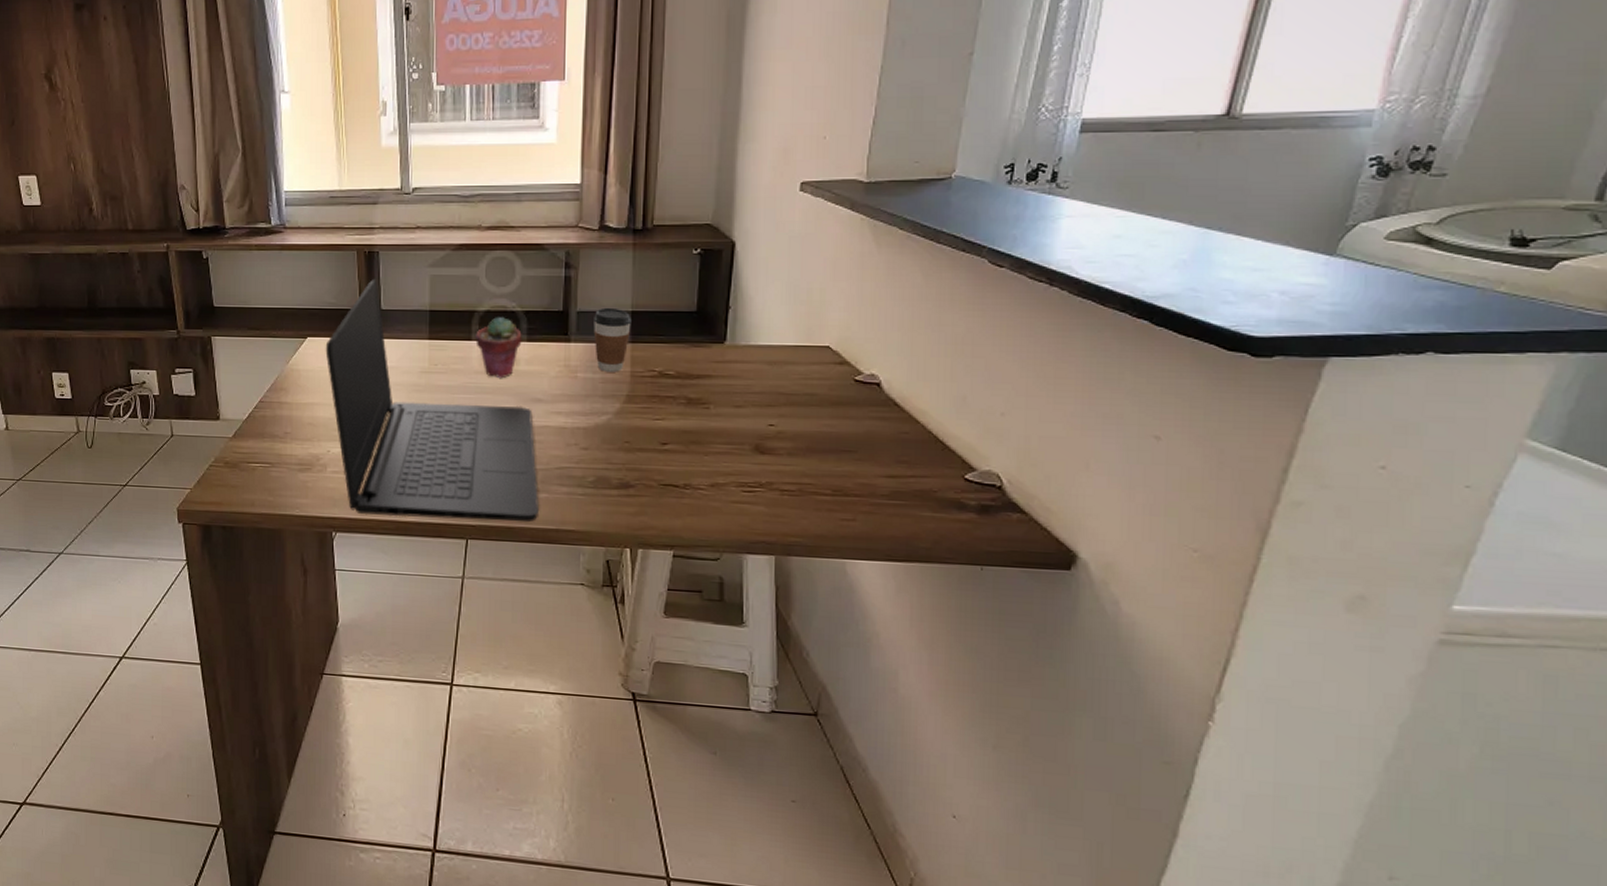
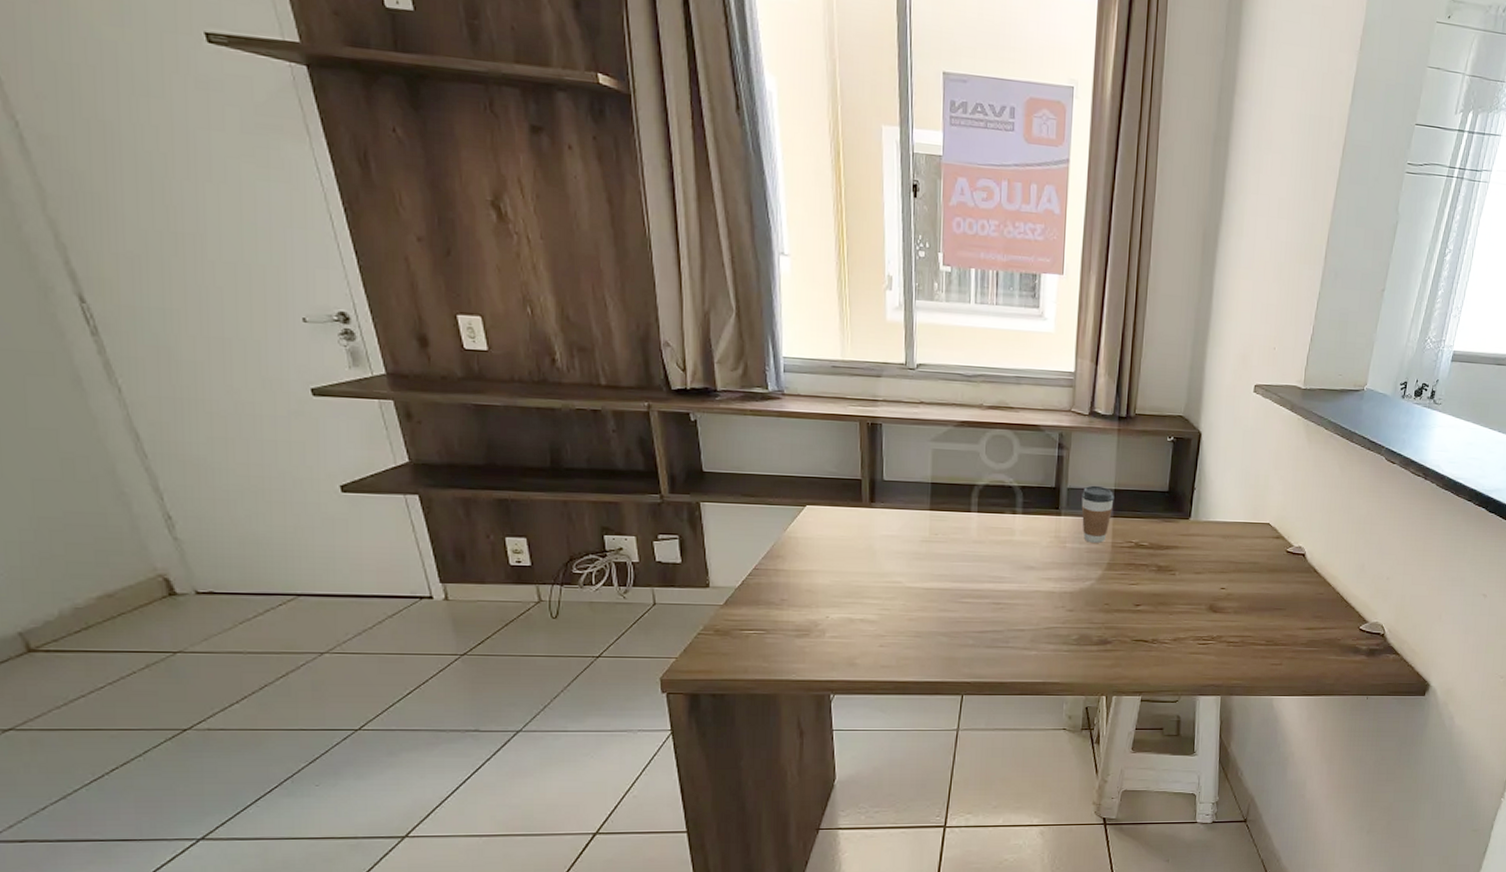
laptop: present [325,280,538,523] -> none [825,451,1029,678]
potted succulent: present [475,317,522,379] -> none [974,491,1018,548]

